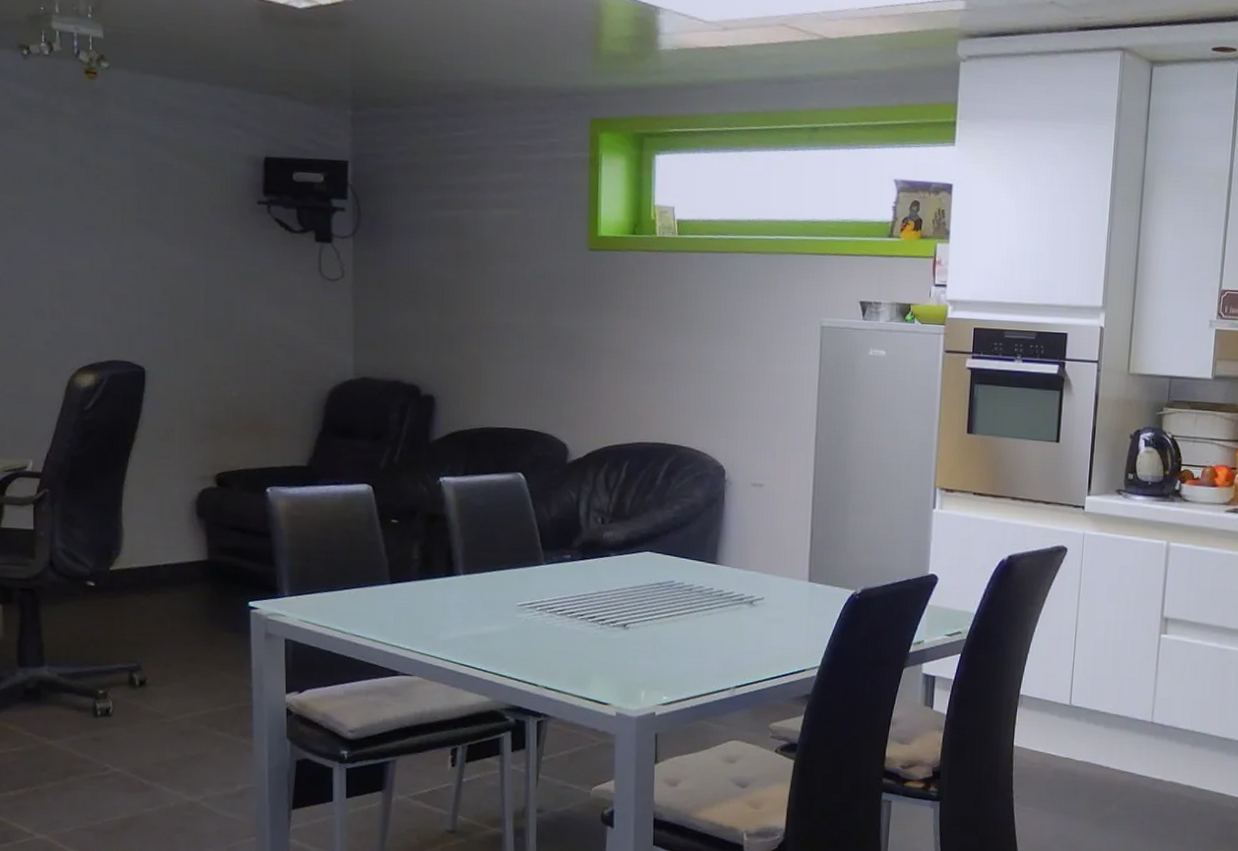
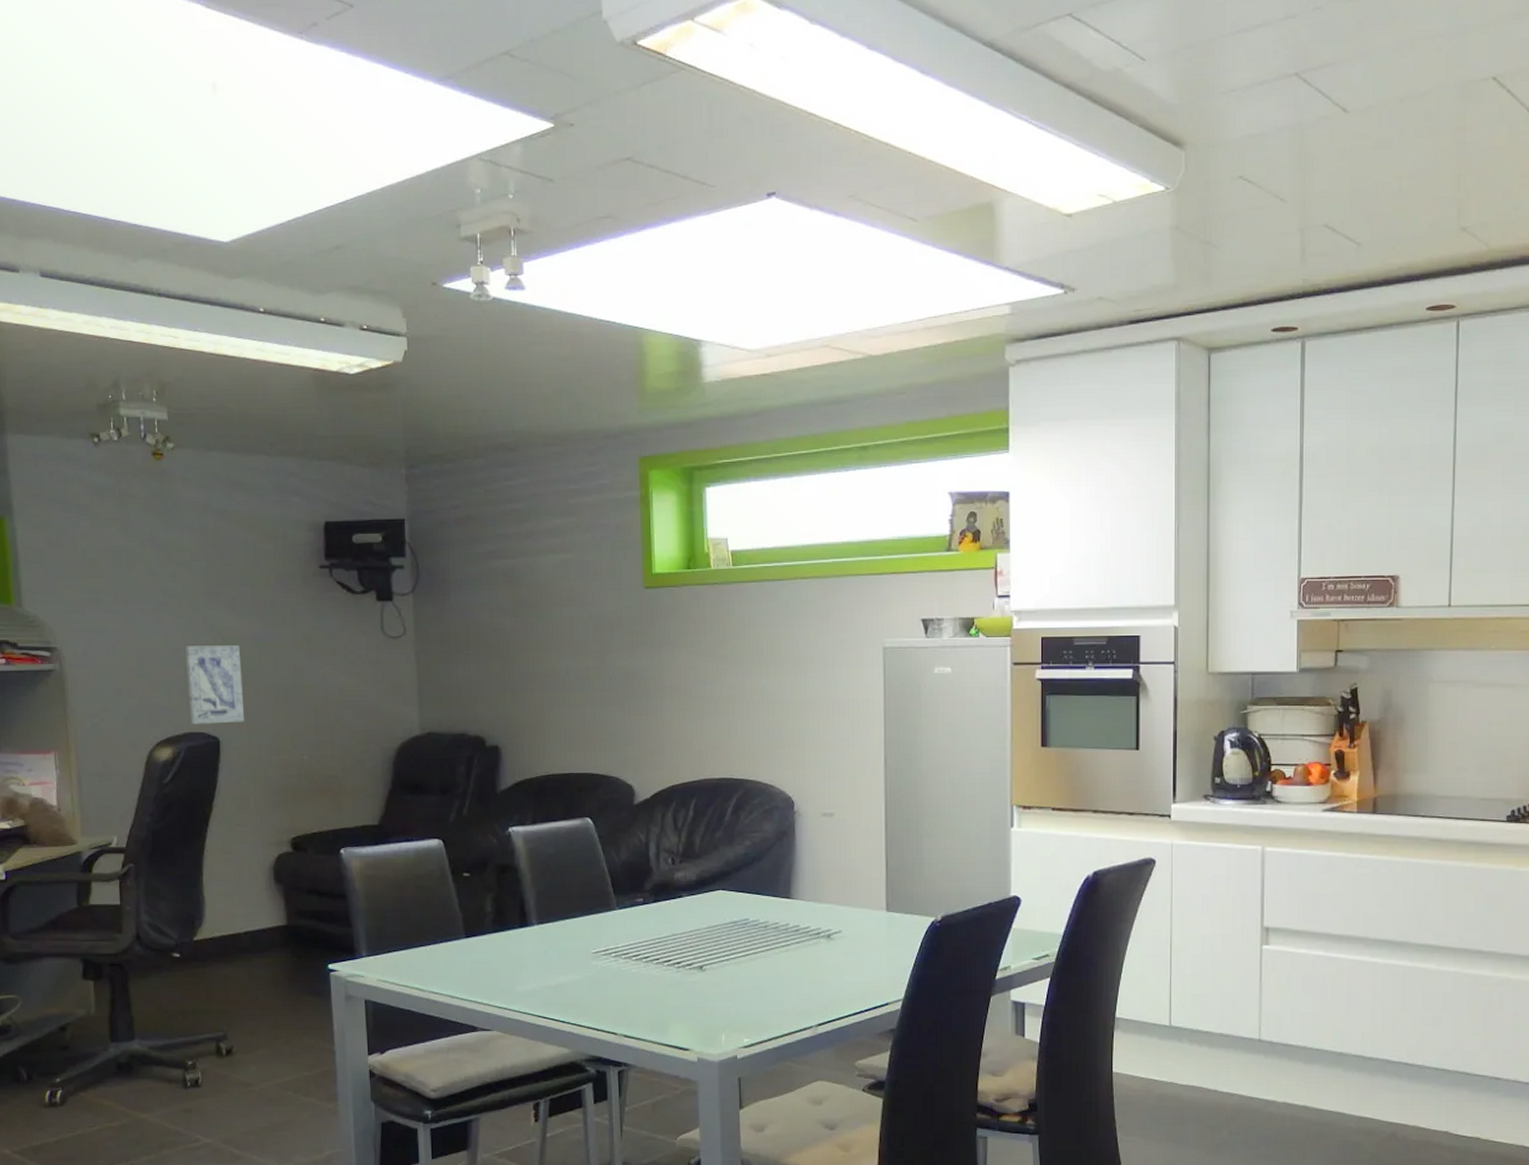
wall art: none [113,272,173,354] -> present [186,645,245,724]

